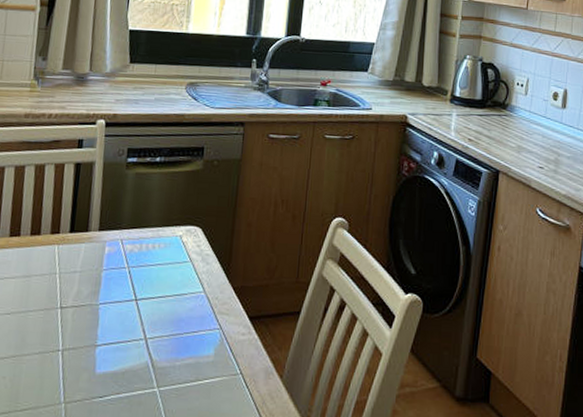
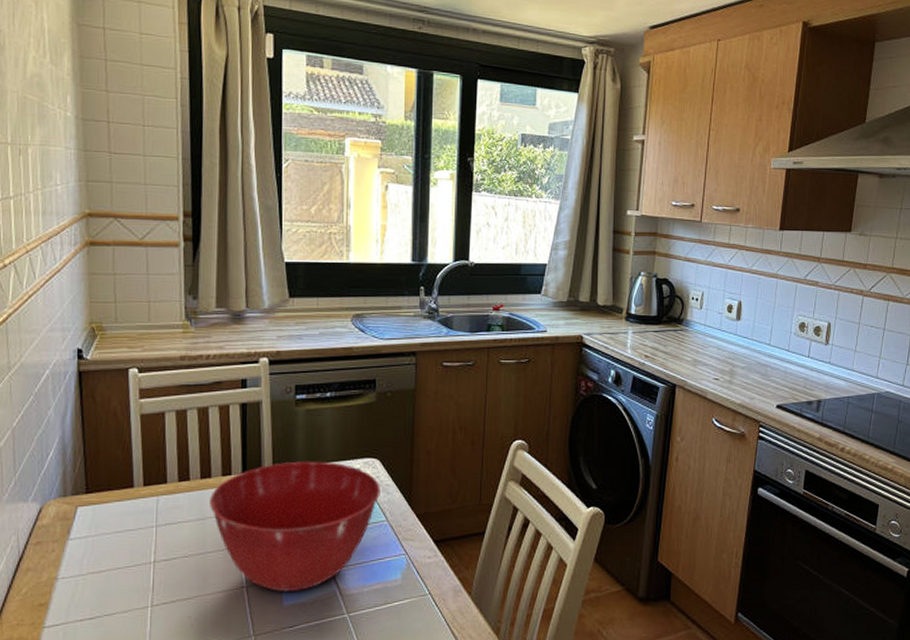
mixing bowl: none [36,224,201,360] -> present [210,461,380,592]

